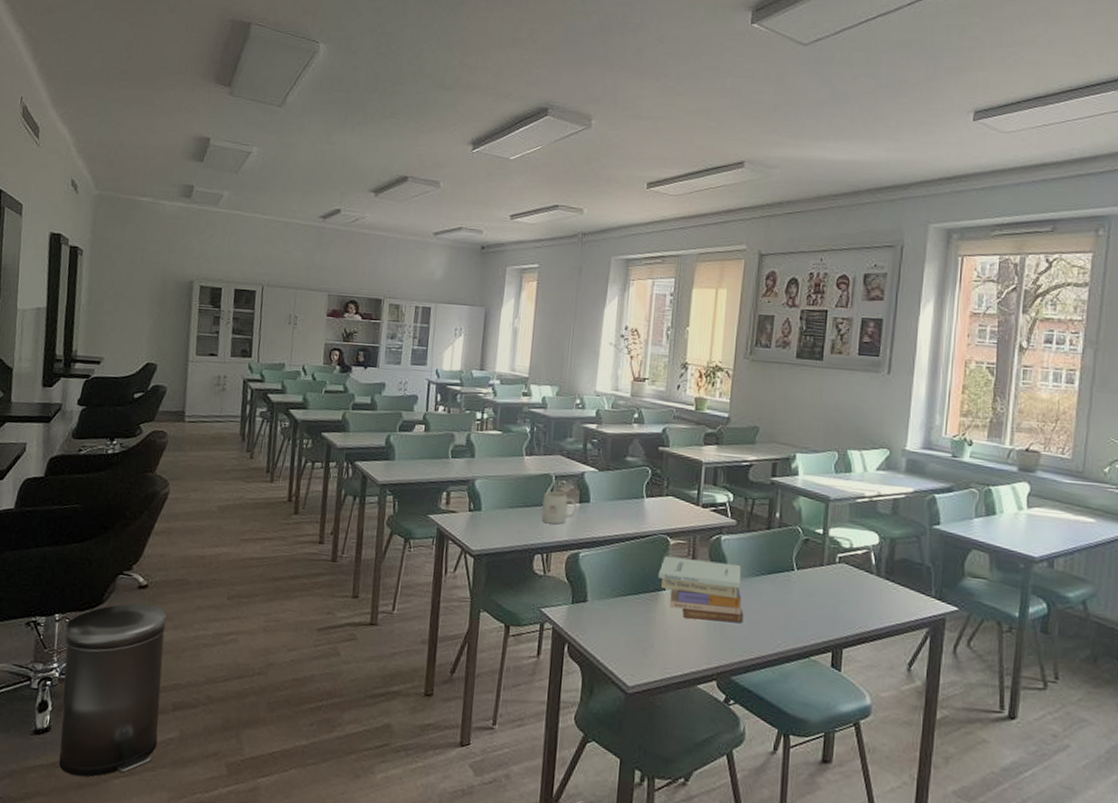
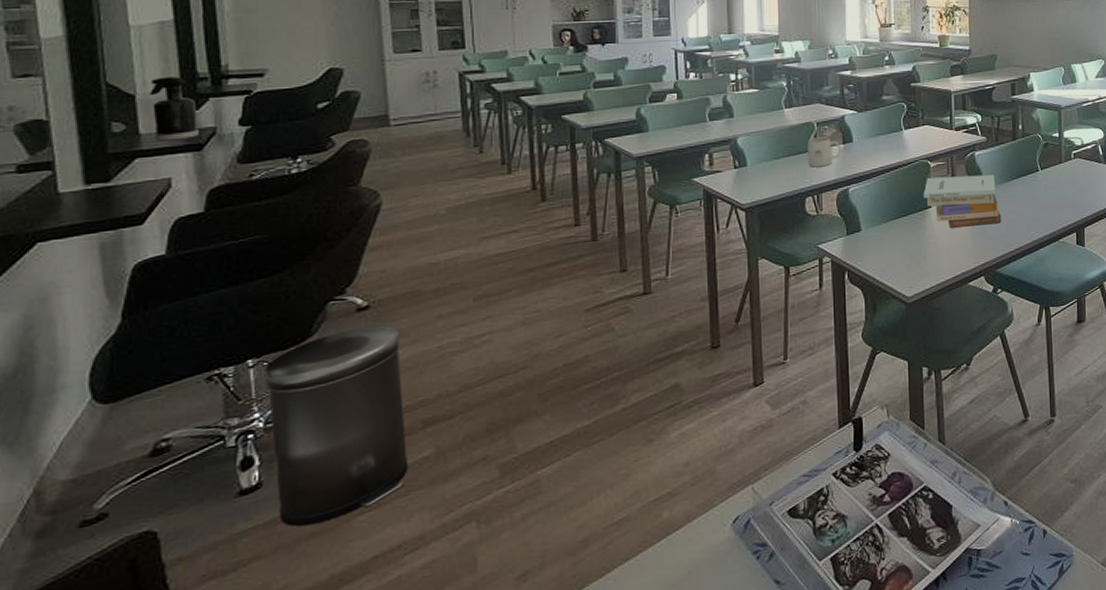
spray bottle: none [21,355,52,411] -> present [149,77,200,141]

